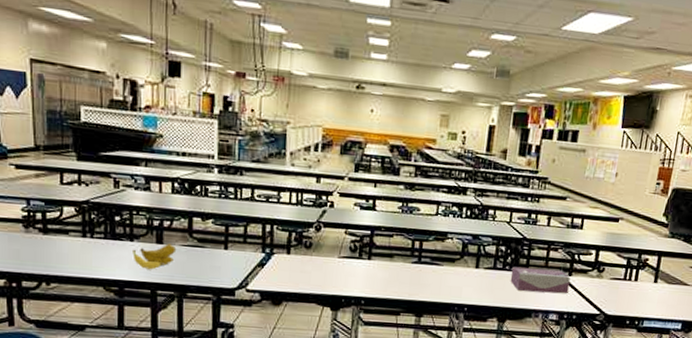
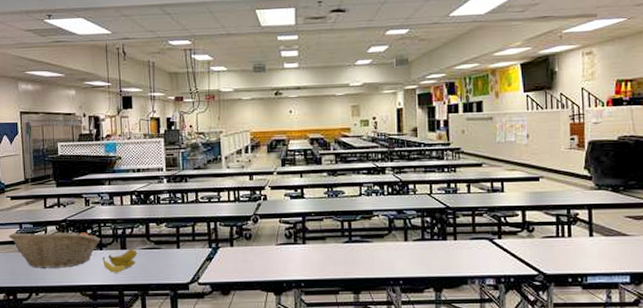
fruit basket: none [12,209,132,257] -> present [9,228,101,269]
tissue box: present [510,266,571,294] -> none [440,234,501,258]

